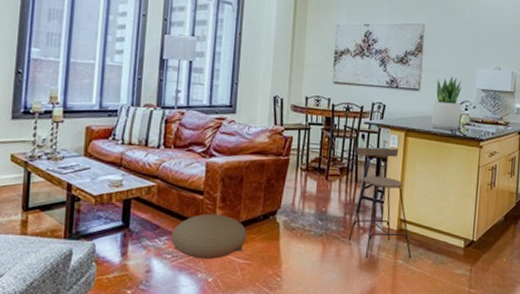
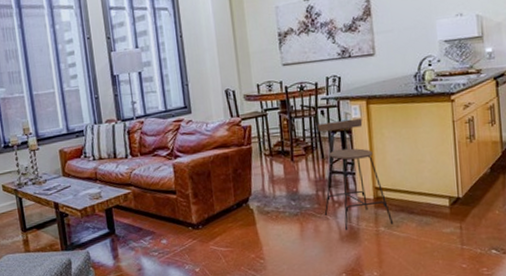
pouf: present [170,213,247,260] -> none [153,209,225,253]
planter: present [431,76,462,131] -> none [390,33,425,91]

